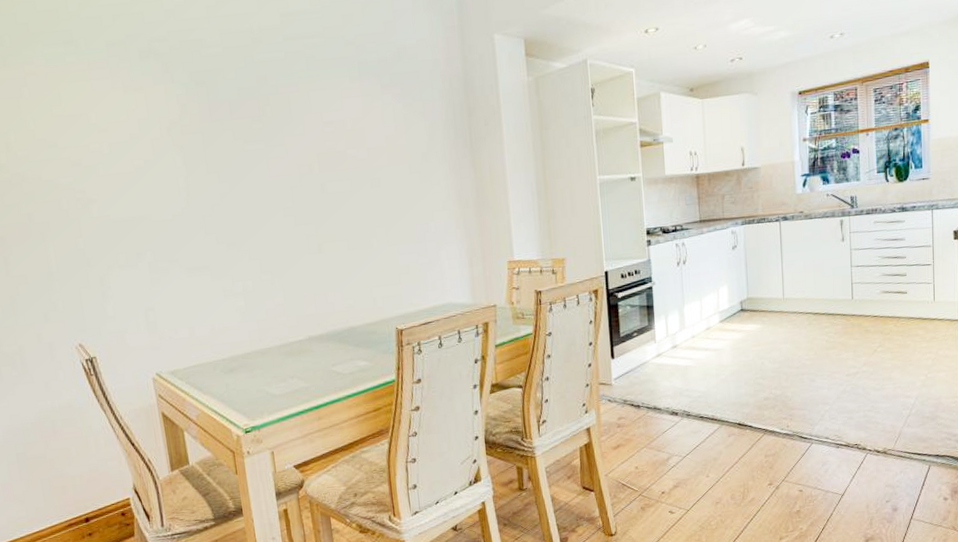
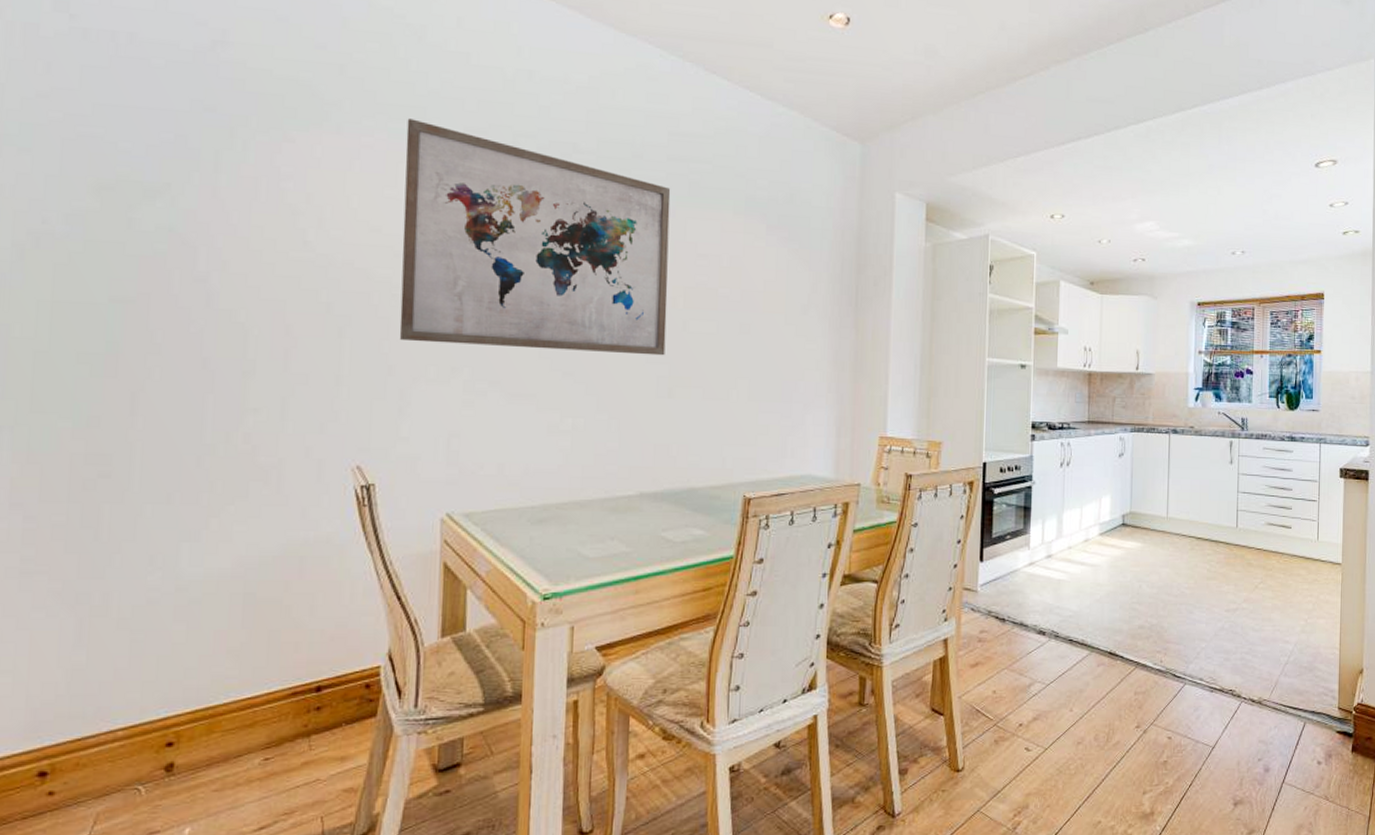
wall art: none [58,42,310,236] -> present [399,118,671,356]

